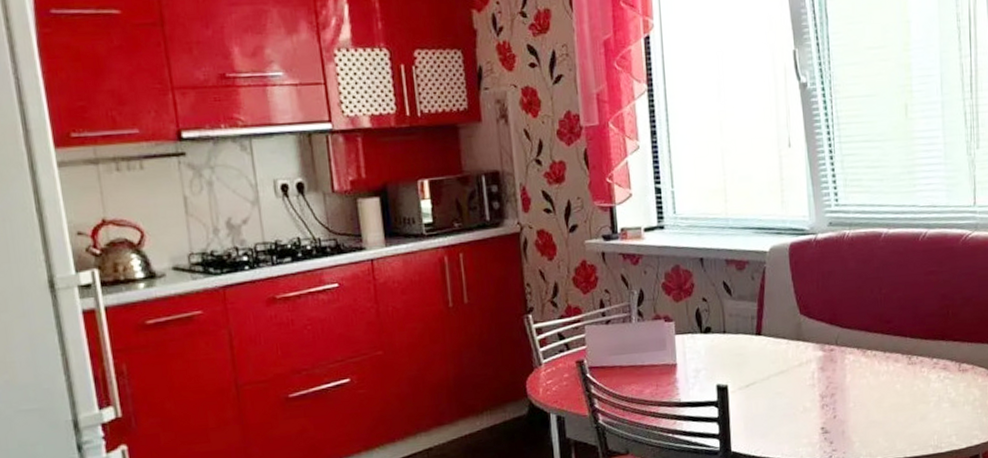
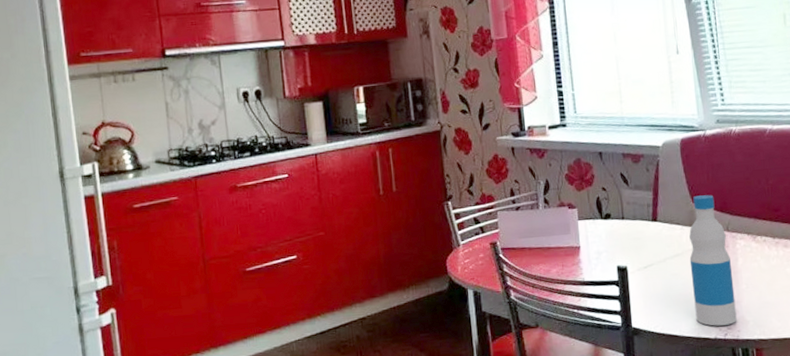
bottle: none [795,305,843,448] -> present [689,195,737,326]

